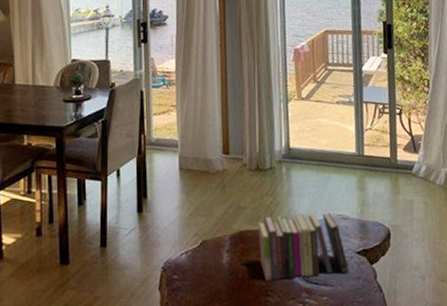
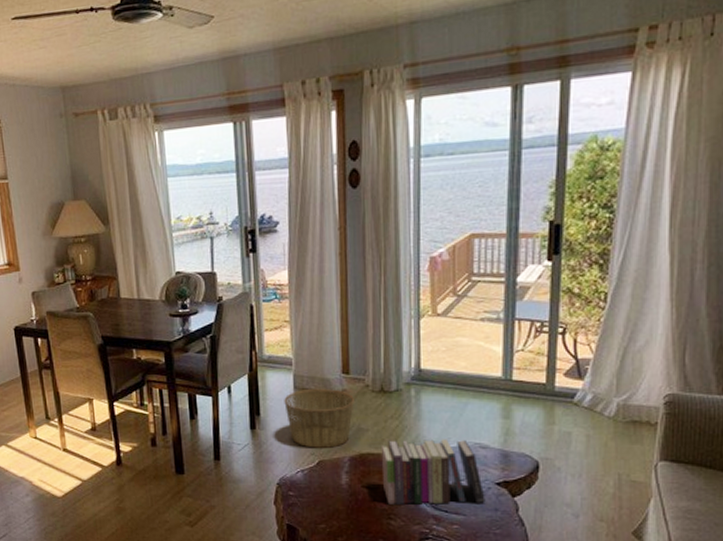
basket: none [170,169,234,229] -> present [284,389,354,448]

